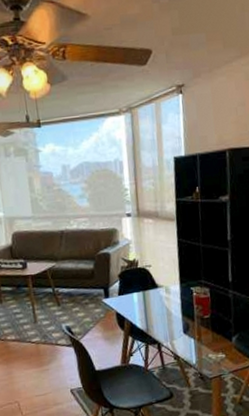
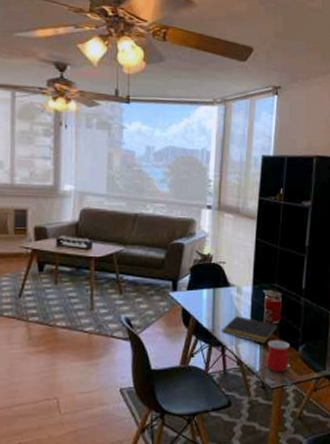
notepad: none [154,314,209,338] -> present [220,316,278,343]
mug: none [201,332,224,363] -> present [266,340,290,373]

